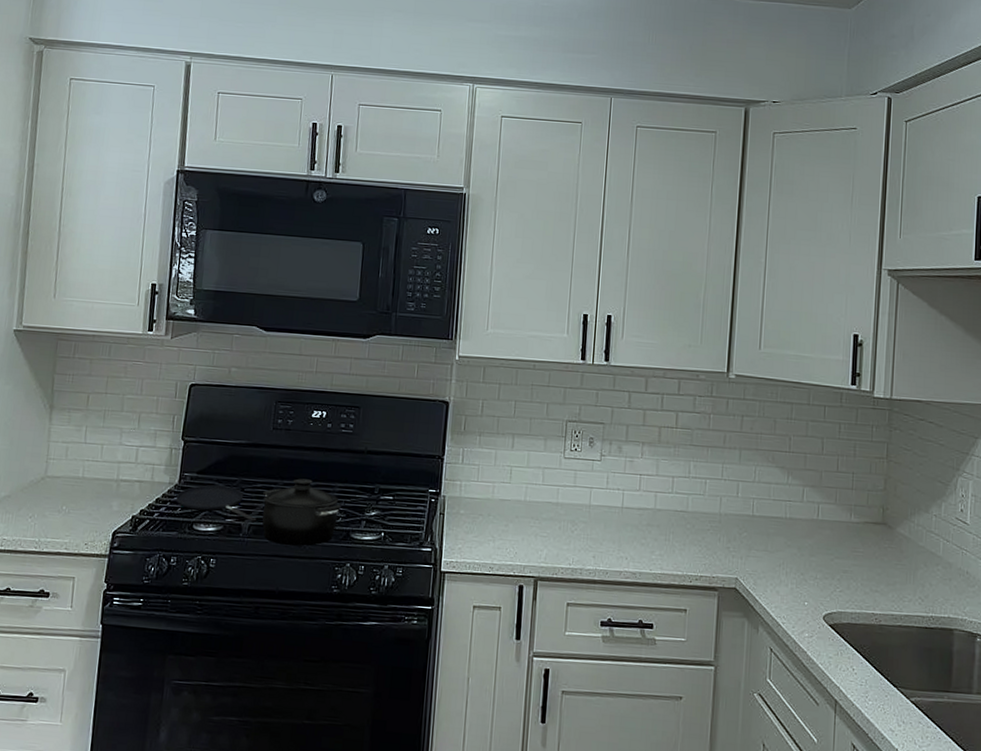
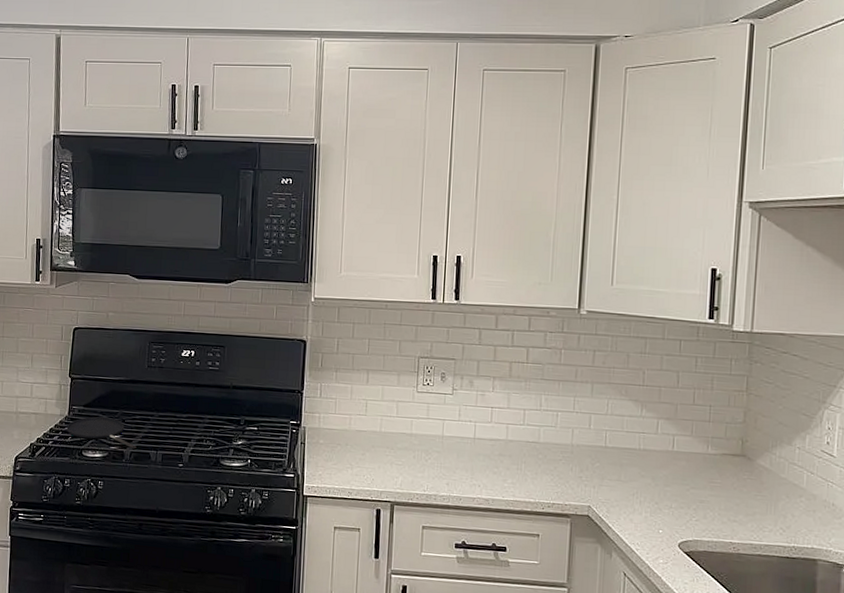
saucepan: present [262,478,341,546] -> none [141,411,211,471]

